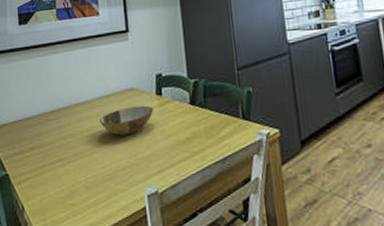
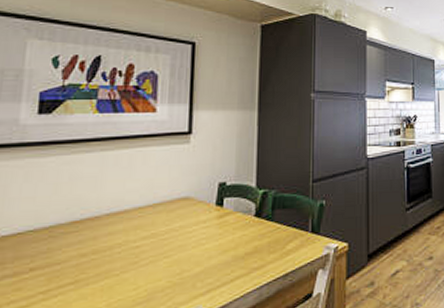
bowl: present [100,105,154,136] -> none [138,217,211,252]

